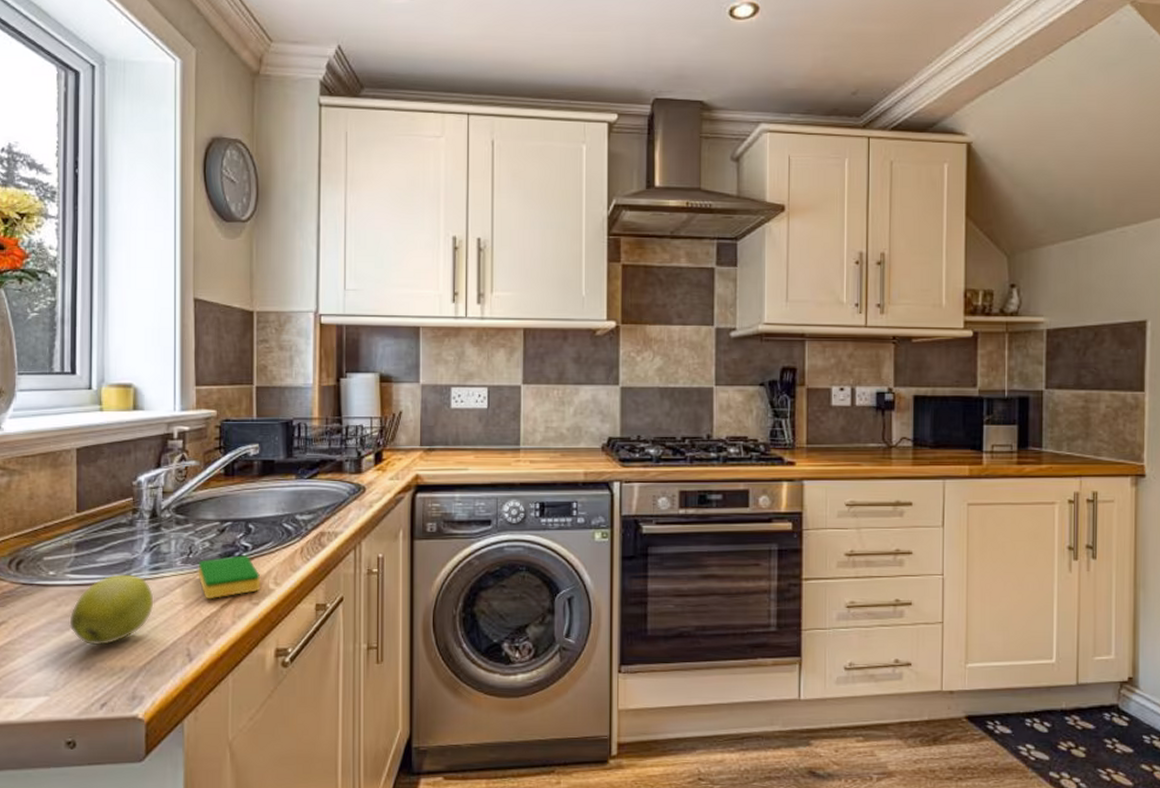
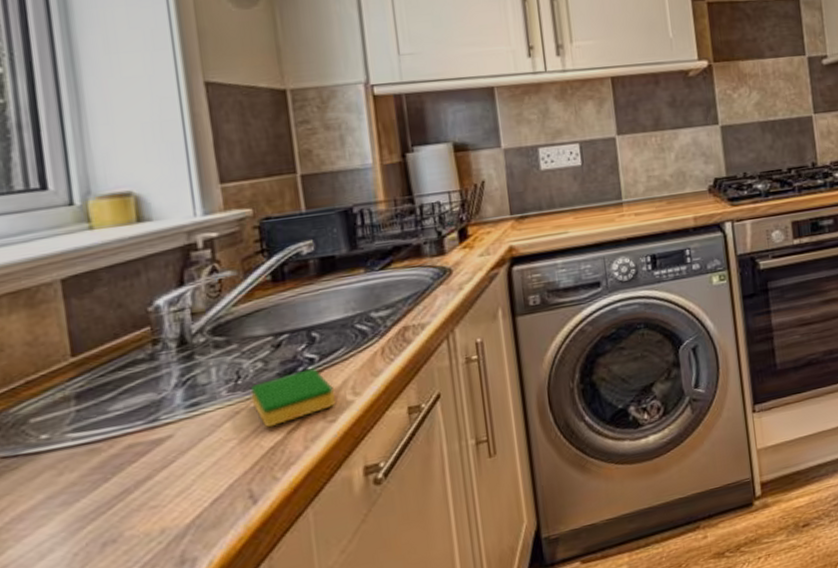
apple: present [69,574,154,646] -> none [77,416,197,513]

